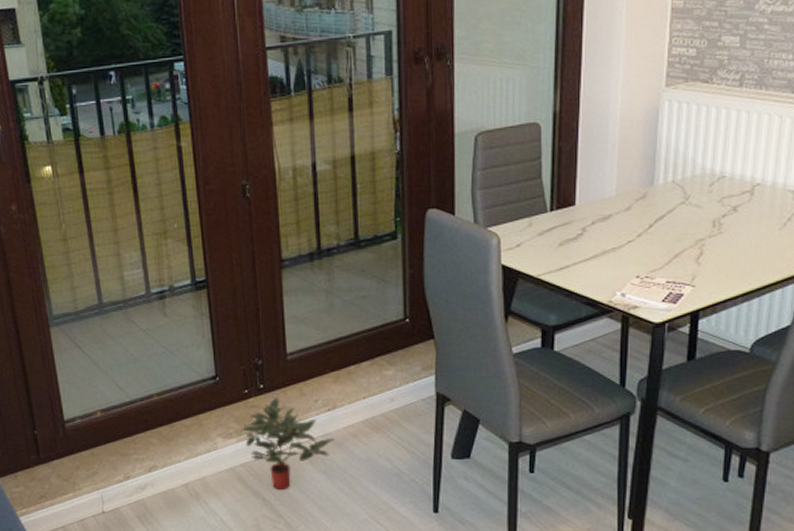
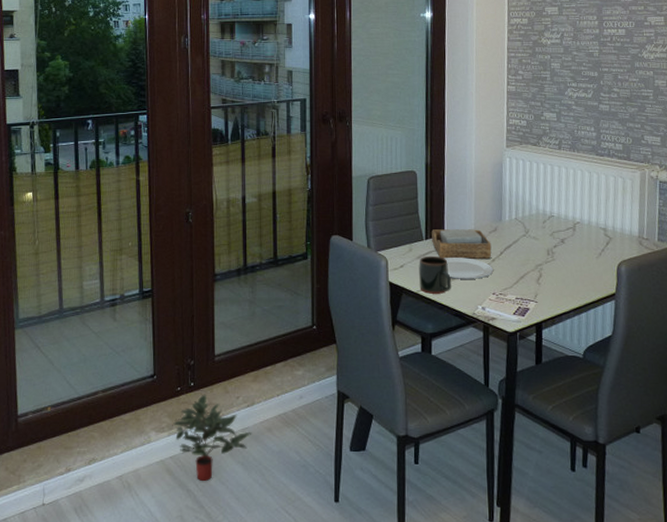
mug: none [541,231,582,278] -> present [419,255,451,294]
napkin holder: none [559,196,638,235] -> present [432,229,492,259]
plate: none [574,233,639,260] -> present [444,258,494,279]

